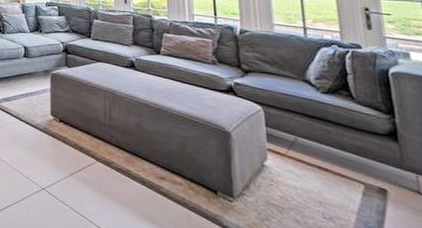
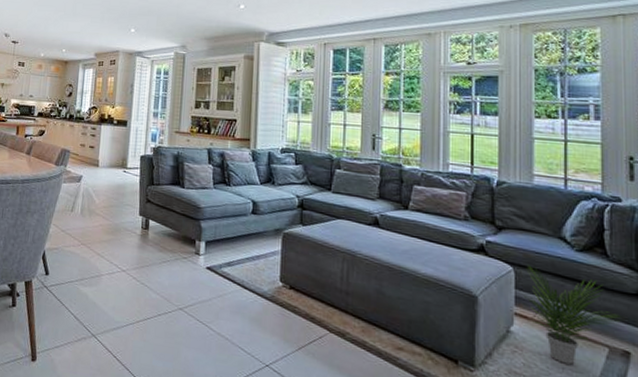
potted plant: none [274,105,374,200] -> present [524,265,621,365]

